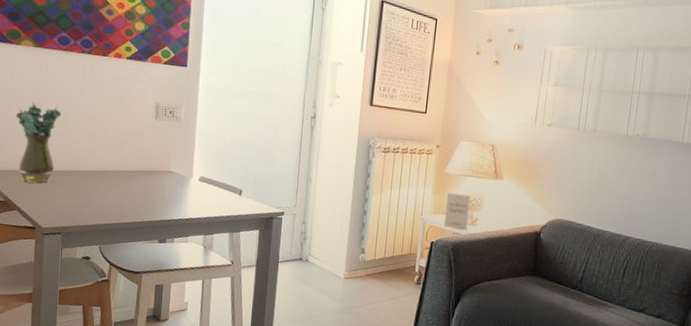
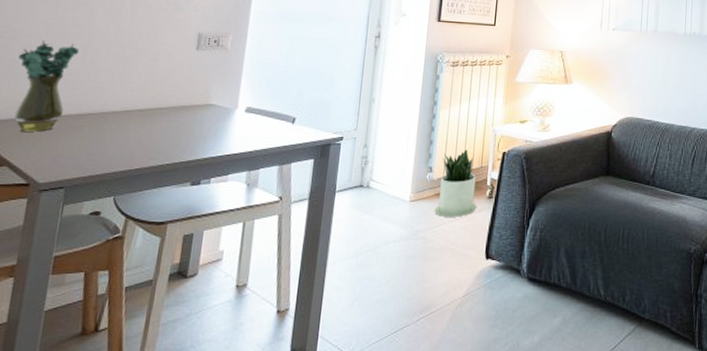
planter: none [366,235,406,299] -> present [434,149,478,217]
book: present [444,193,471,230] -> none [516,101,542,137]

